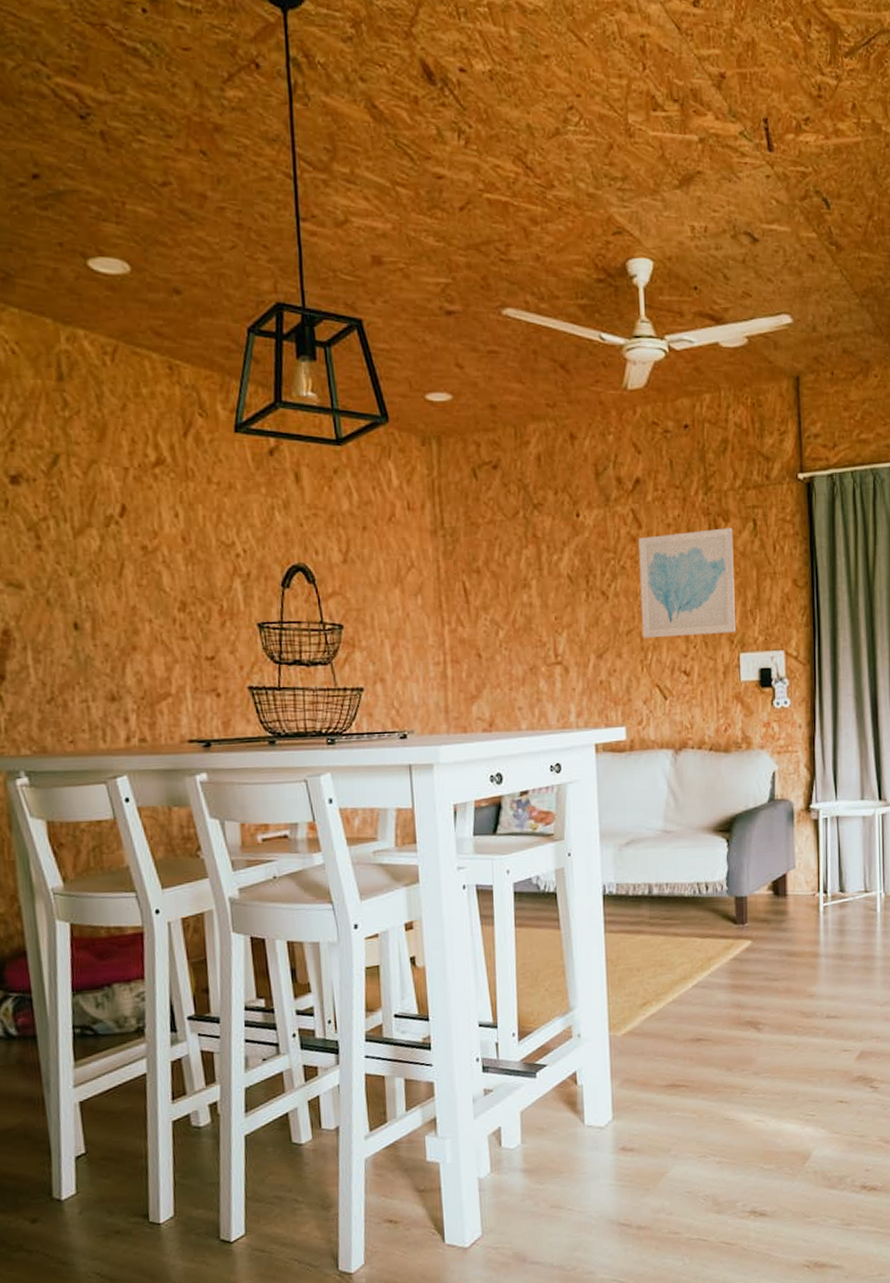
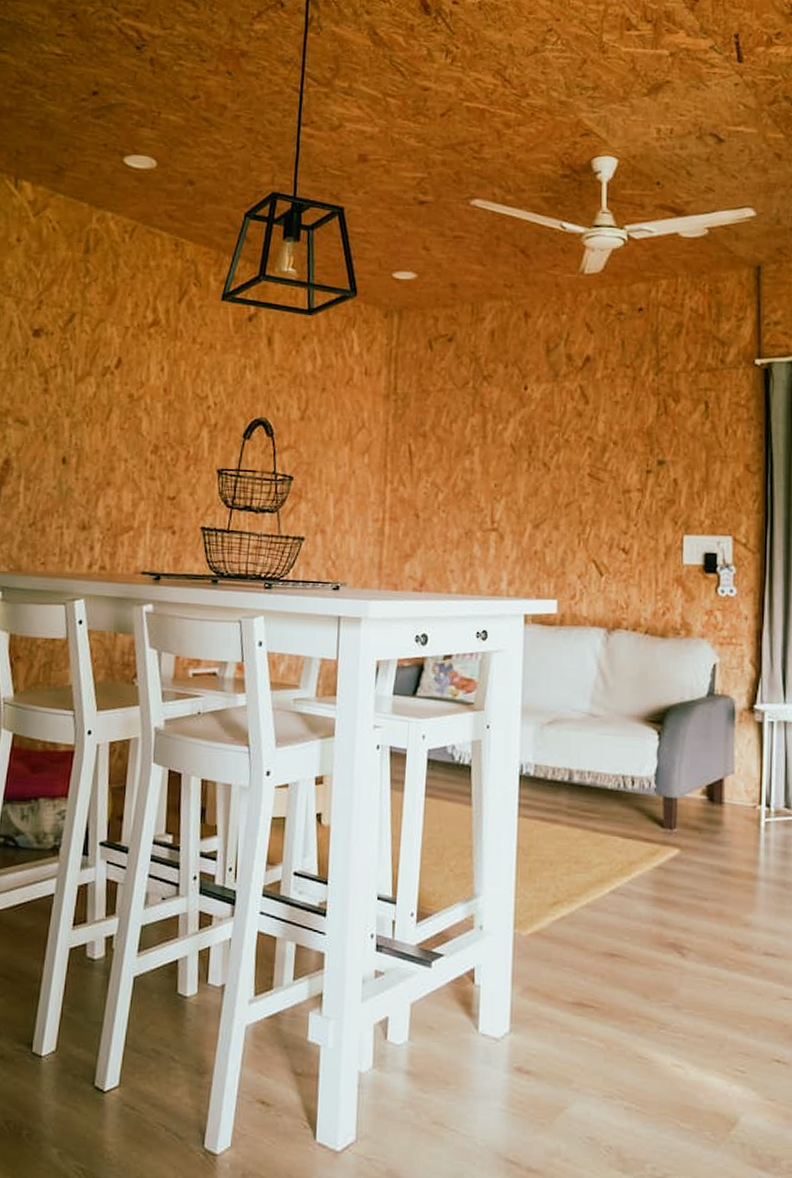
wall art: present [638,528,735,638] -> none [581,408,683,514]

